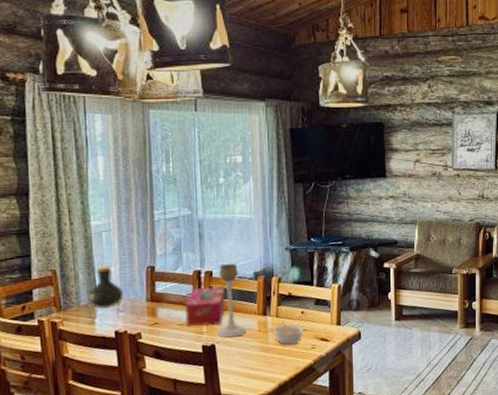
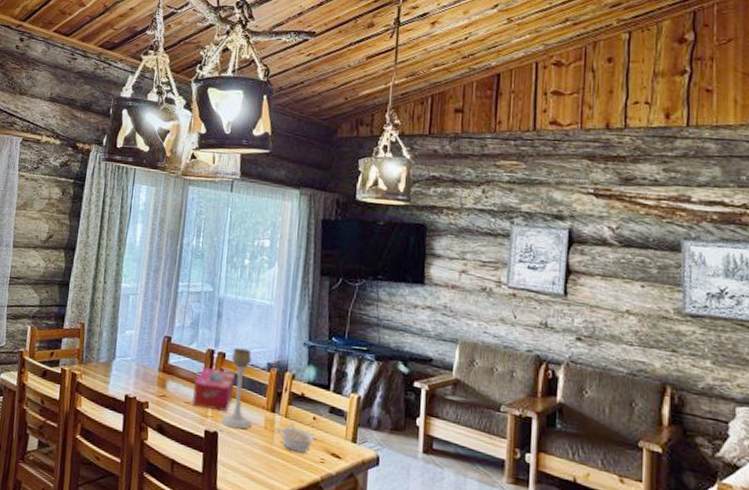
vase: present [88,265,124,323] -> none [105,327,140,384]

